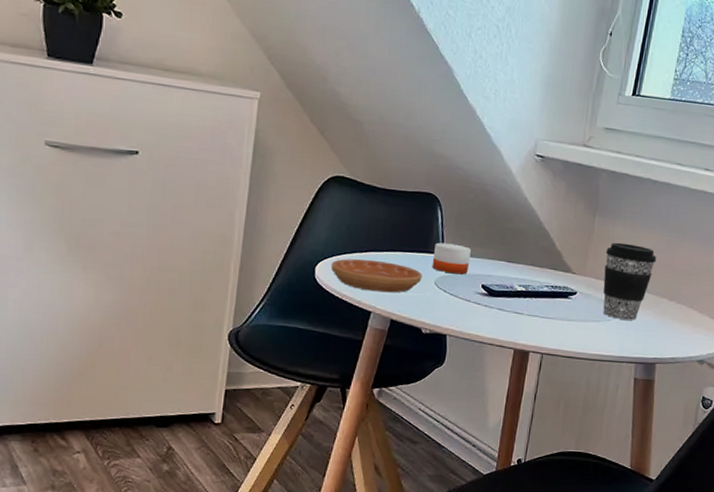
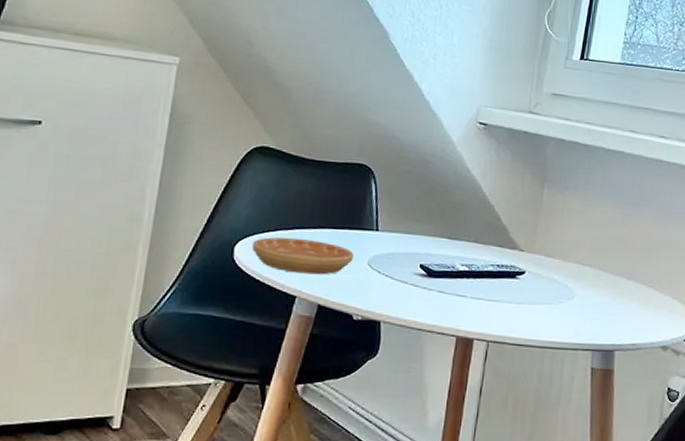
candle: present [432,239,471,275] -> none [365,214,408,253]
coffee cup: present [603,242,656,320] -> none [554,216,611,302]

